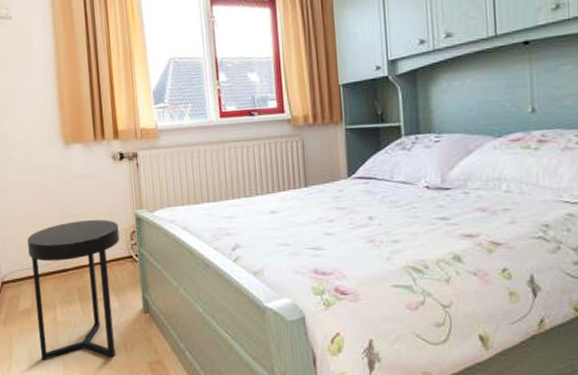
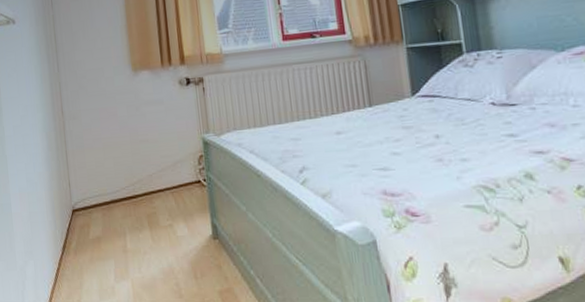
side table: present [27,220,120,360] -> none [98,144,188,290]

